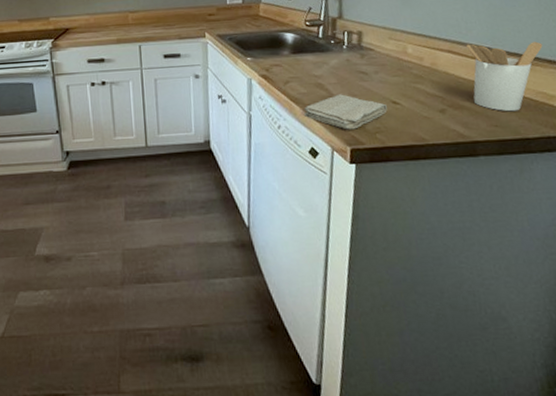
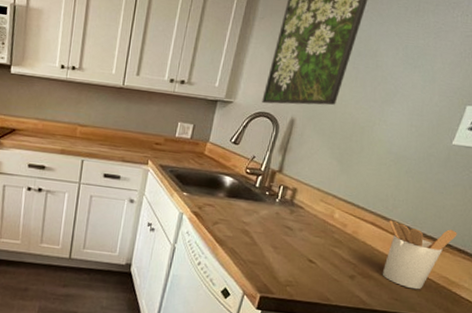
washcloth: present [304,94,388,130] -> none [225,243,304,279]

